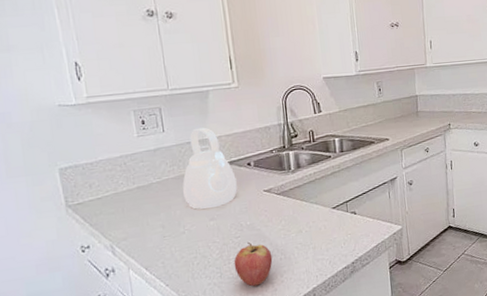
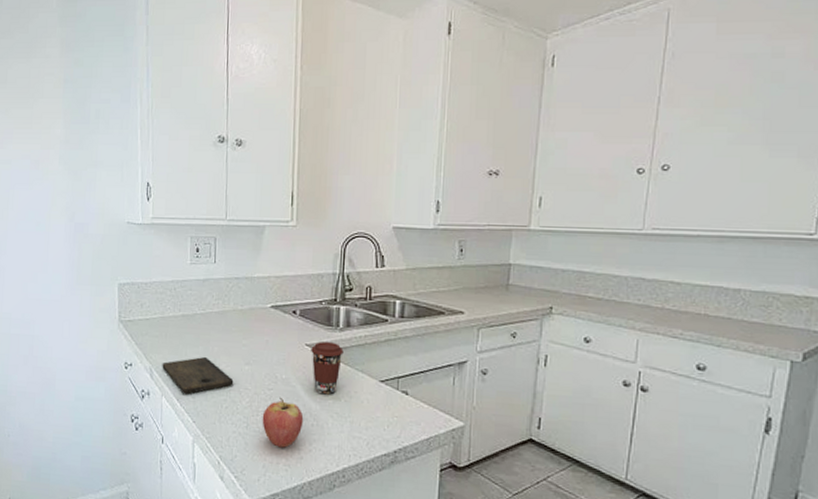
cutting board: none [123,221,201,262] -> present [162,356,234,395]
kettle: present [182,127,238,209] -> none [224,264,279,352]
coffee cup: none [269,184,298,231] -> present [311,342,344,395]

